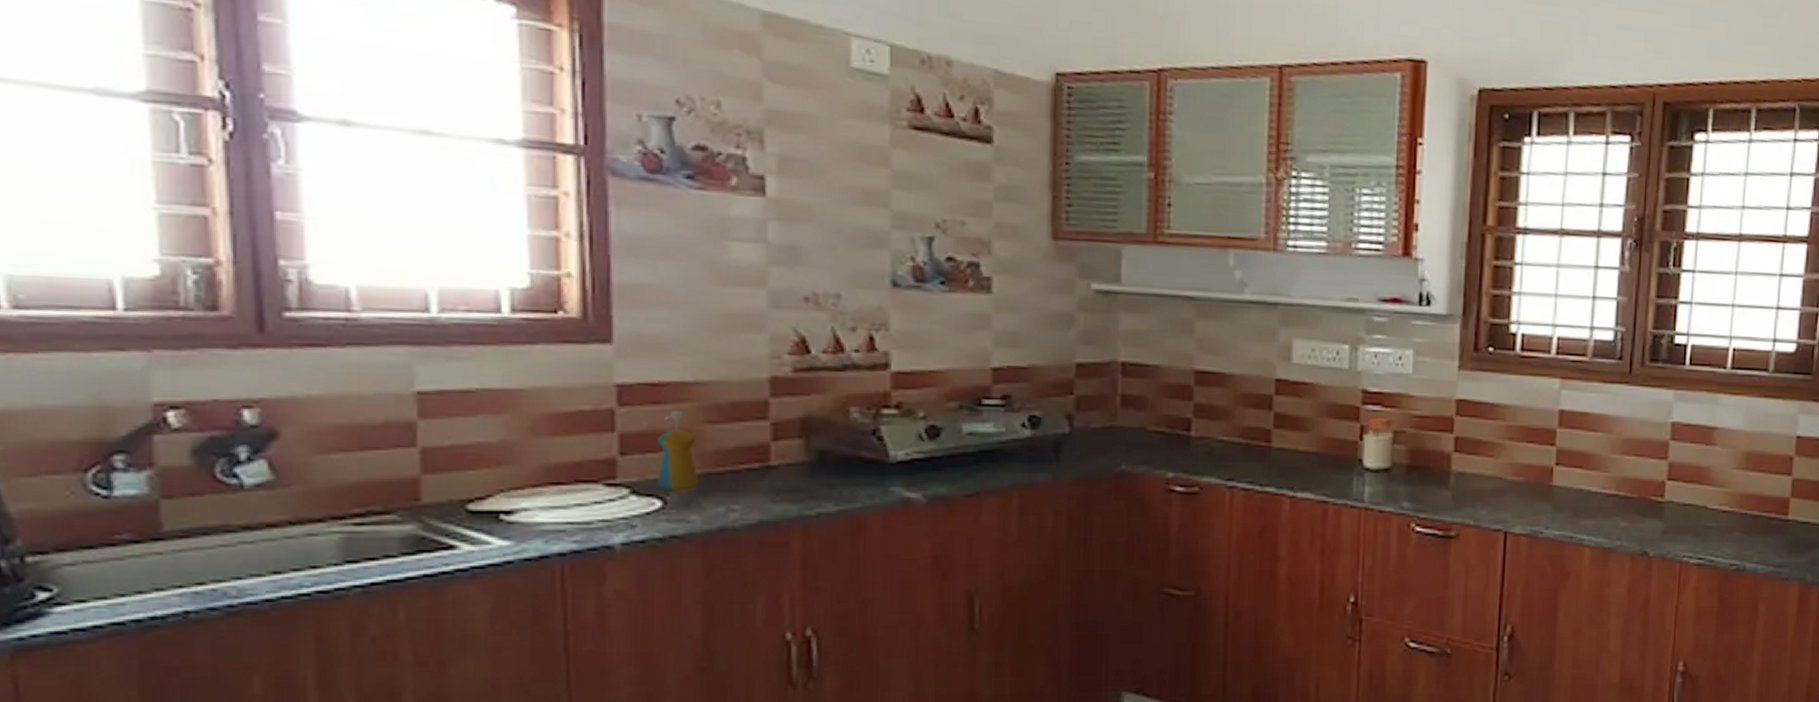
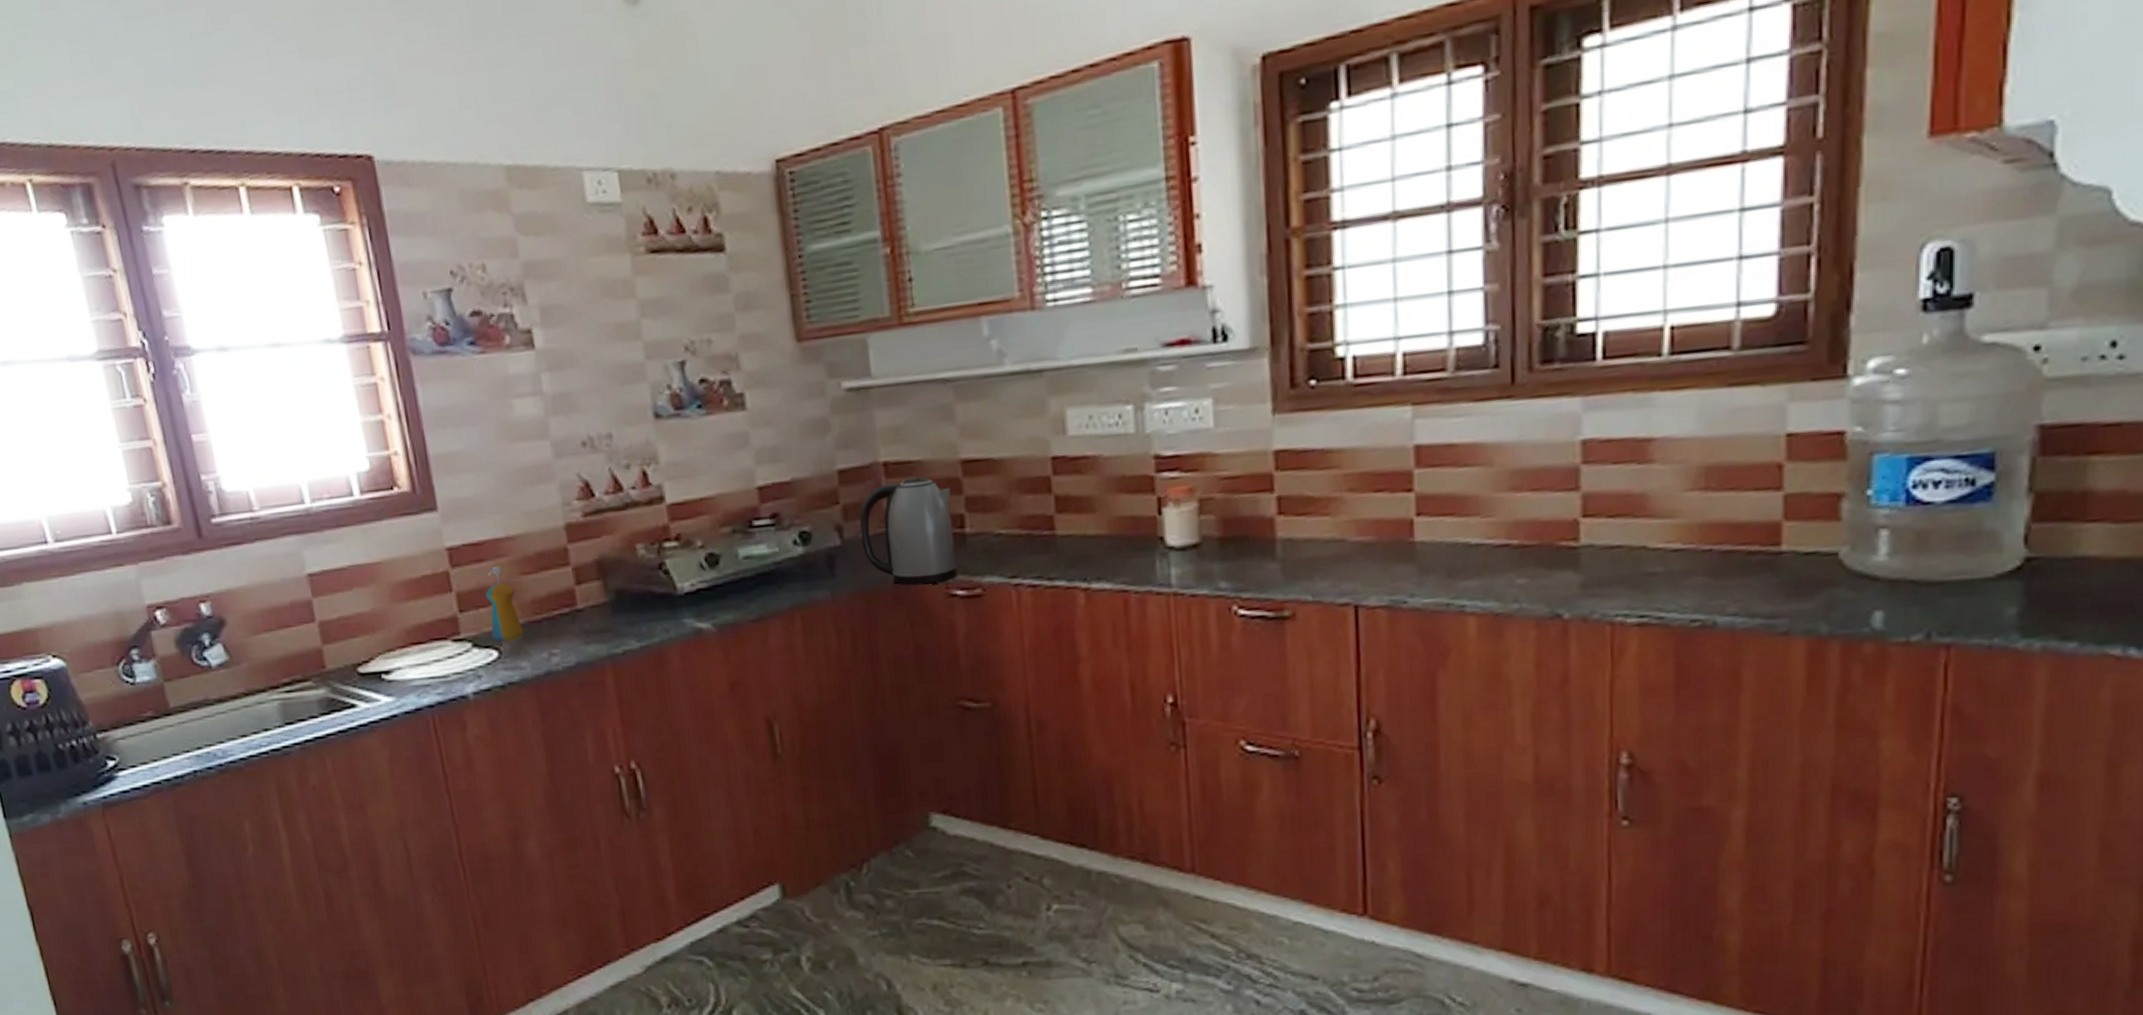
kettle: none [1090,379,1183,478] -> present [859,476,958,586]

